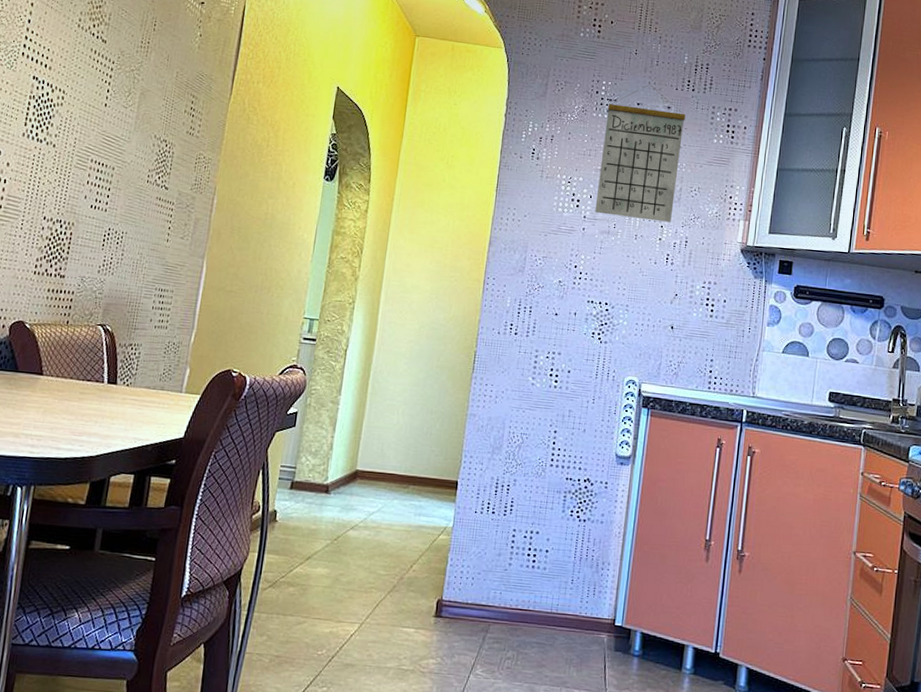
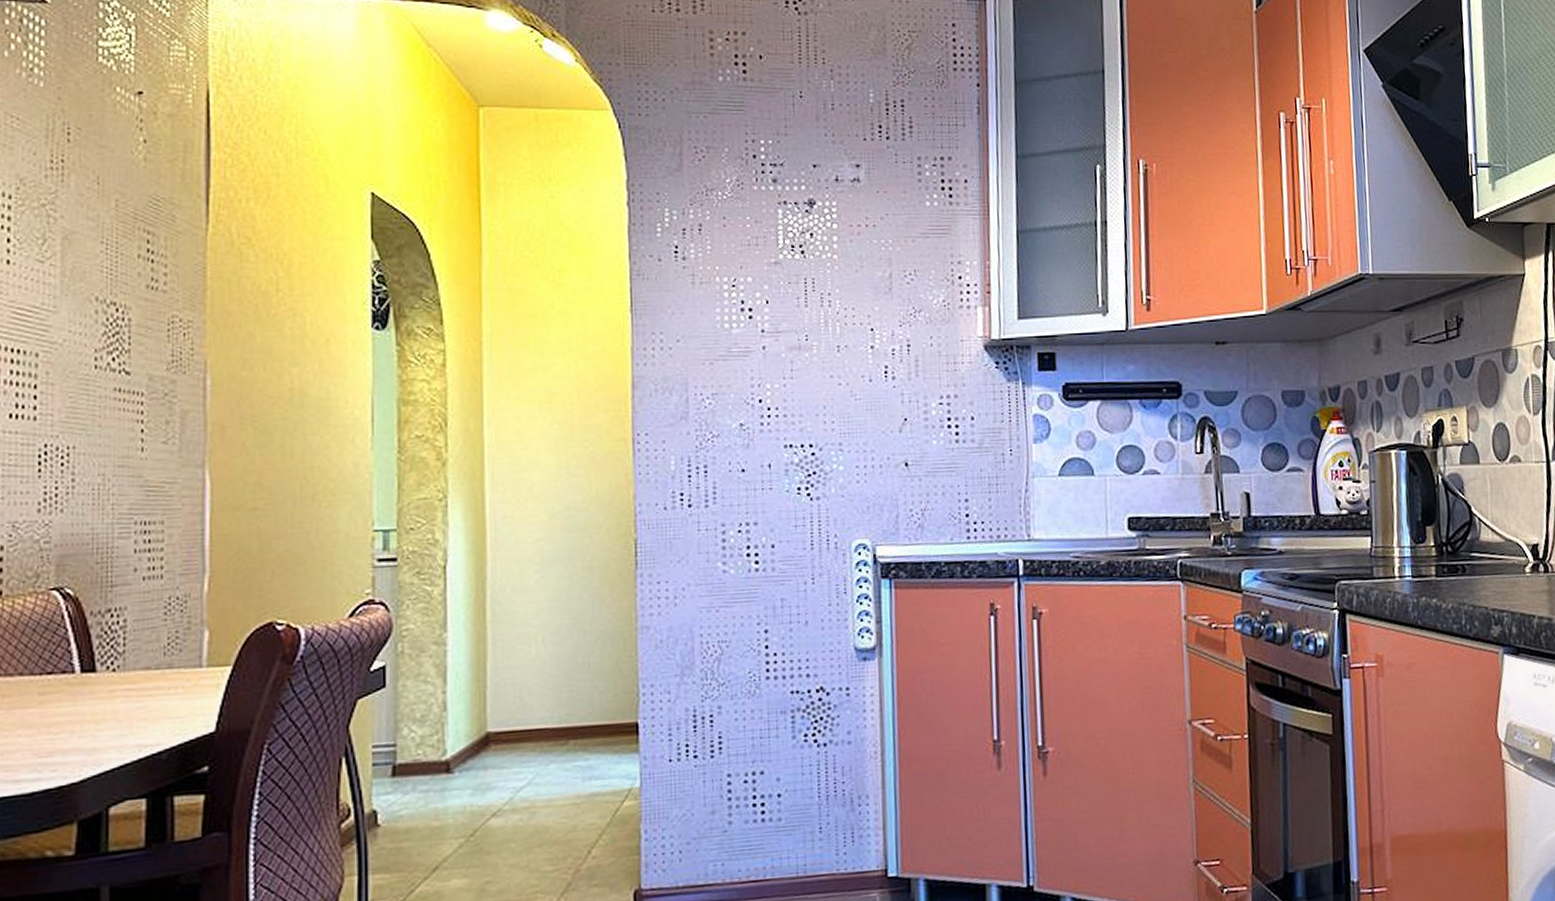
calendar: present [595,84,686,222] -> none [772,137,884,324]

